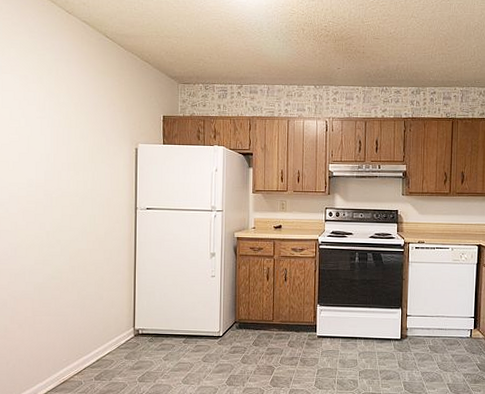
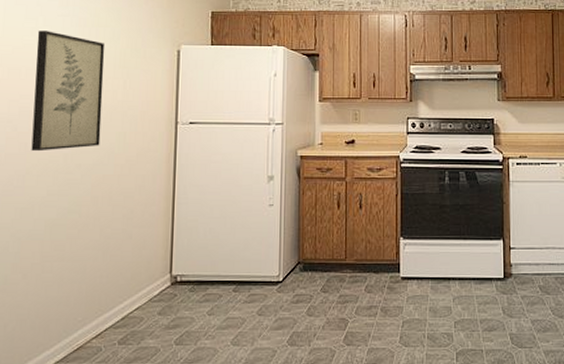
wall art: none [20,130,76,229] -> present [31,31,105,152]

